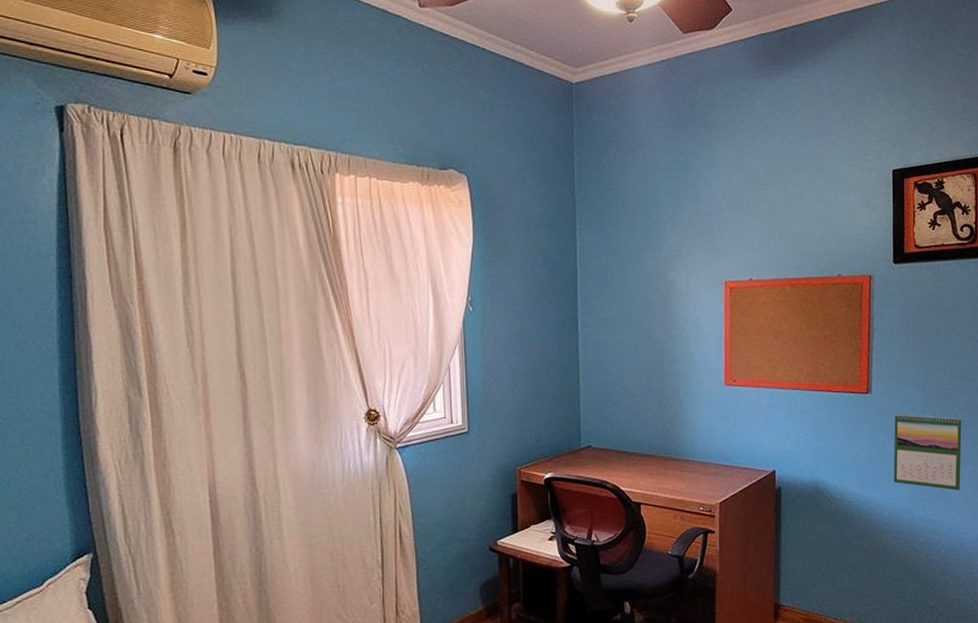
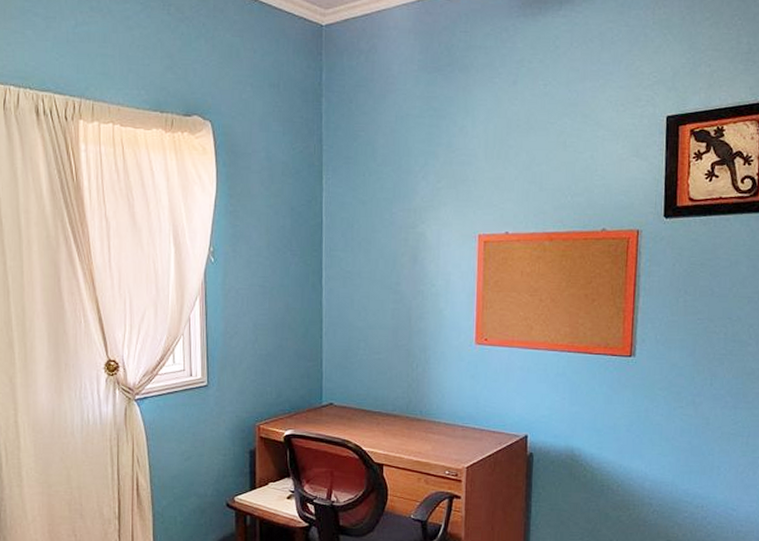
calendar: present [893,413,962,491] -> none [656,378,736,463]

